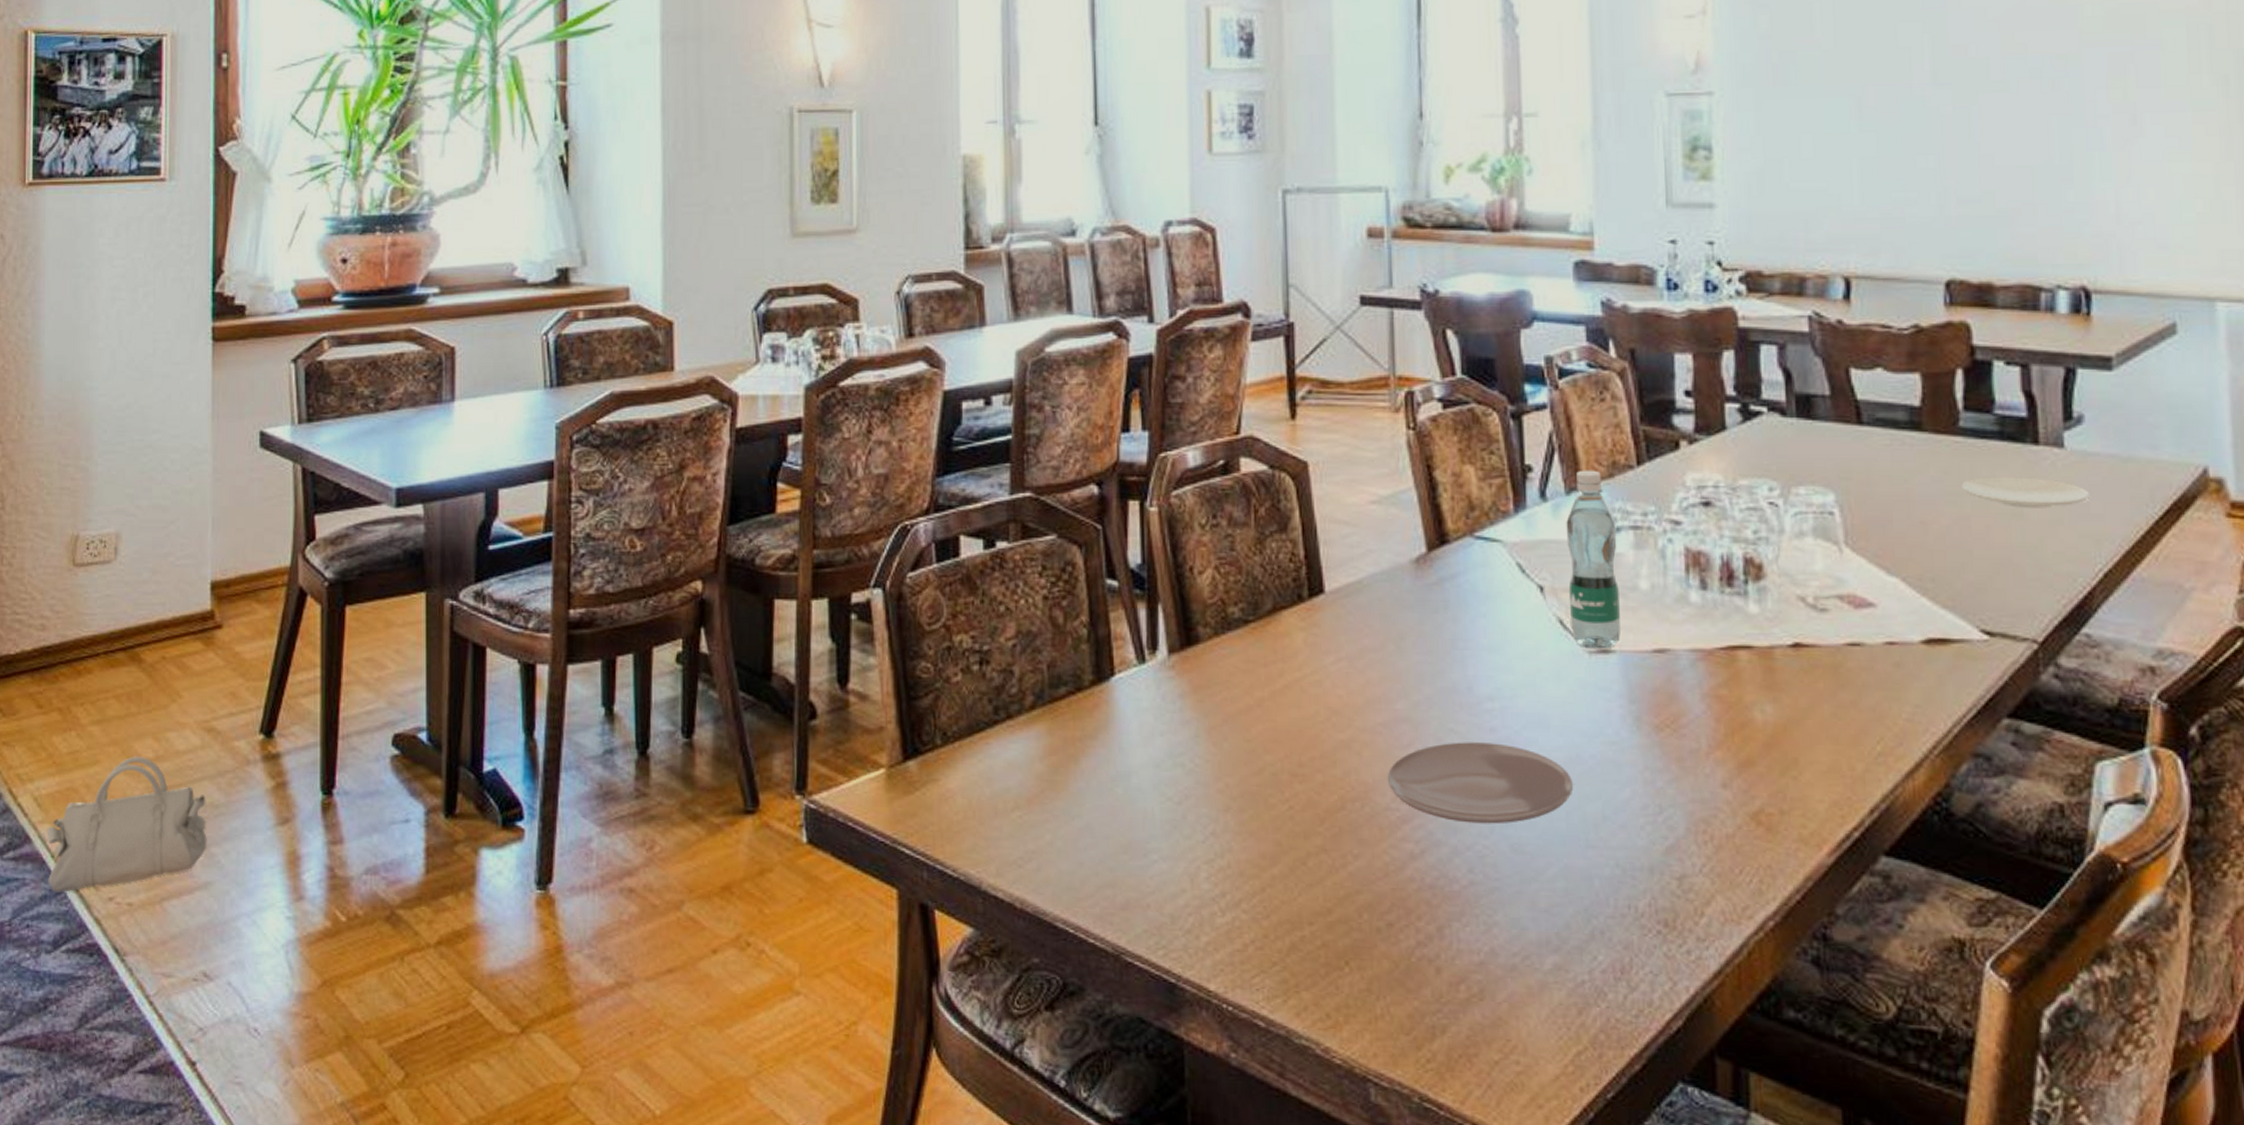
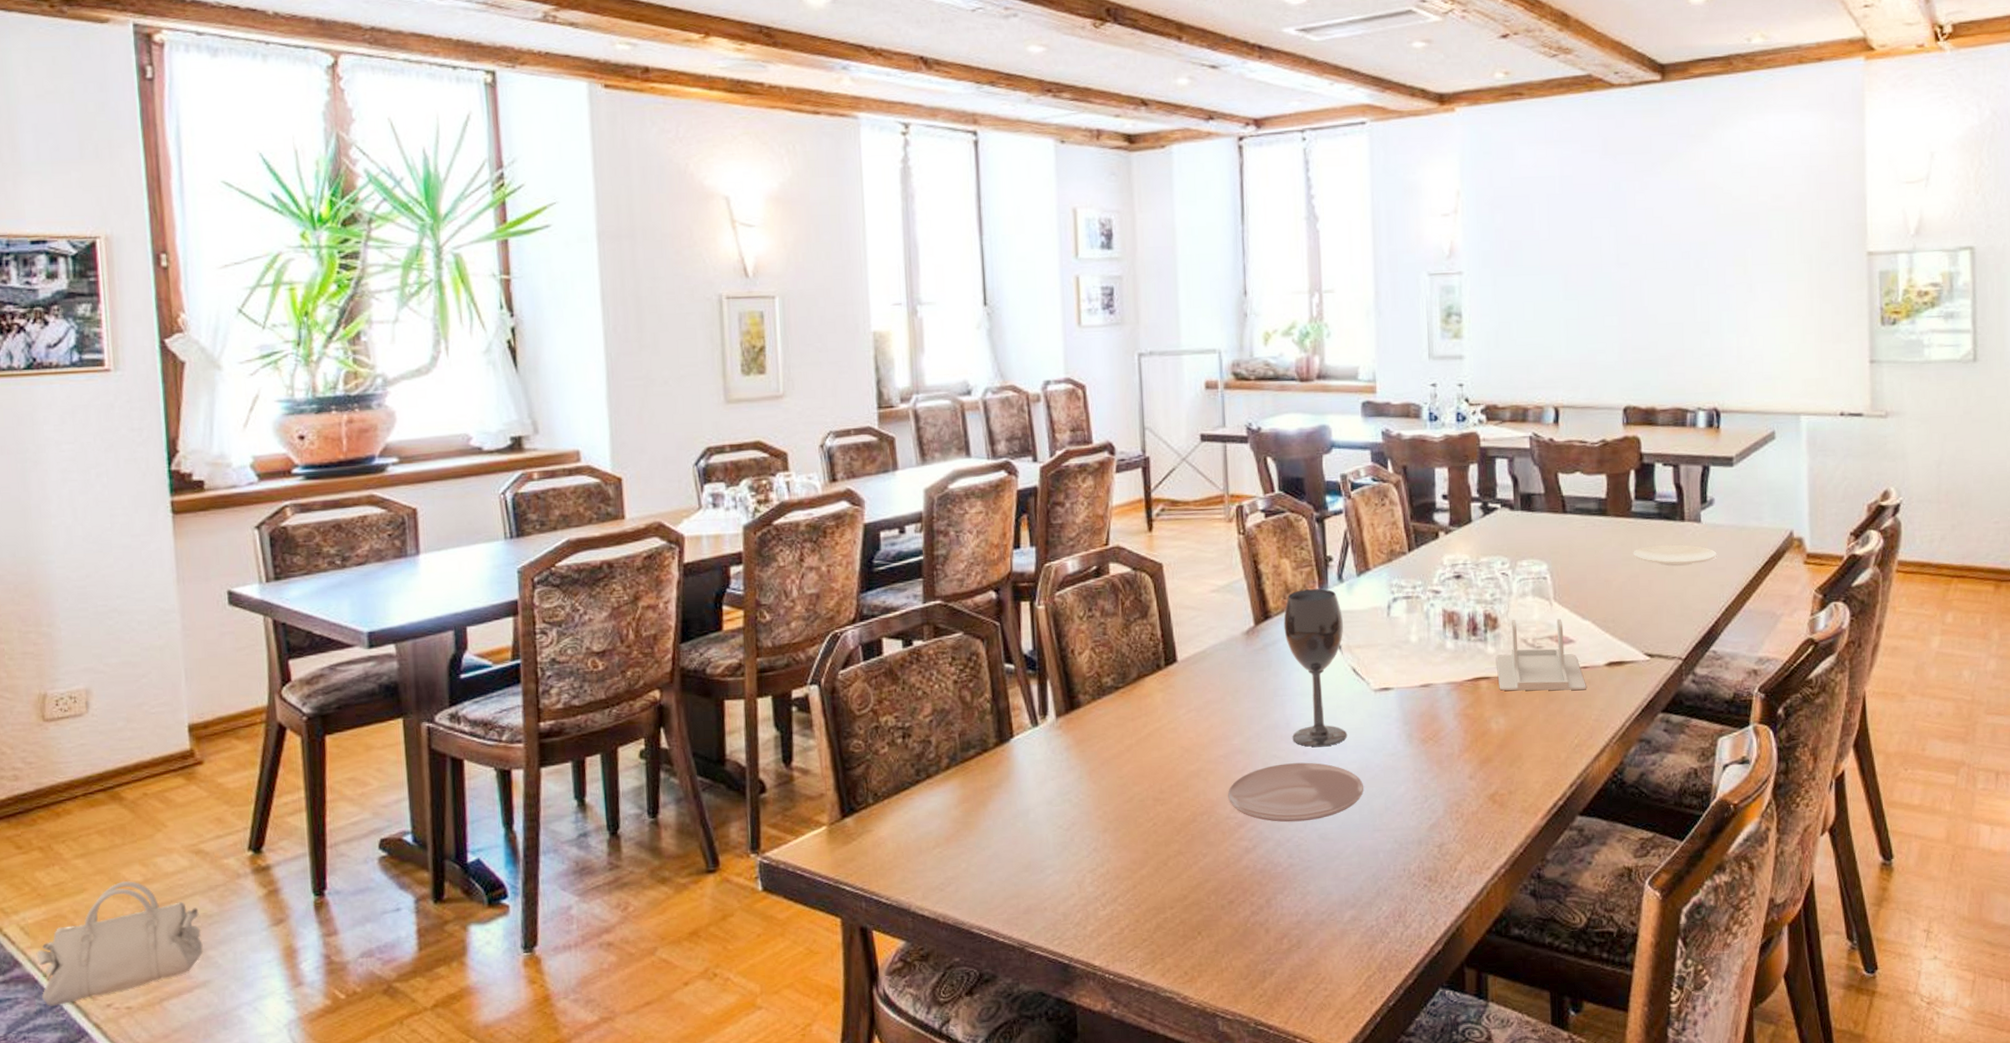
wine glass: none [1466,508,1551,724] -> present [1283,588,1348,747]
bottle: present [1566,470,1621,649] -> none [1357,557,1397,688]
napkin holder: none [1760,569,1894,676] -> present [1495,618,1586,691]

